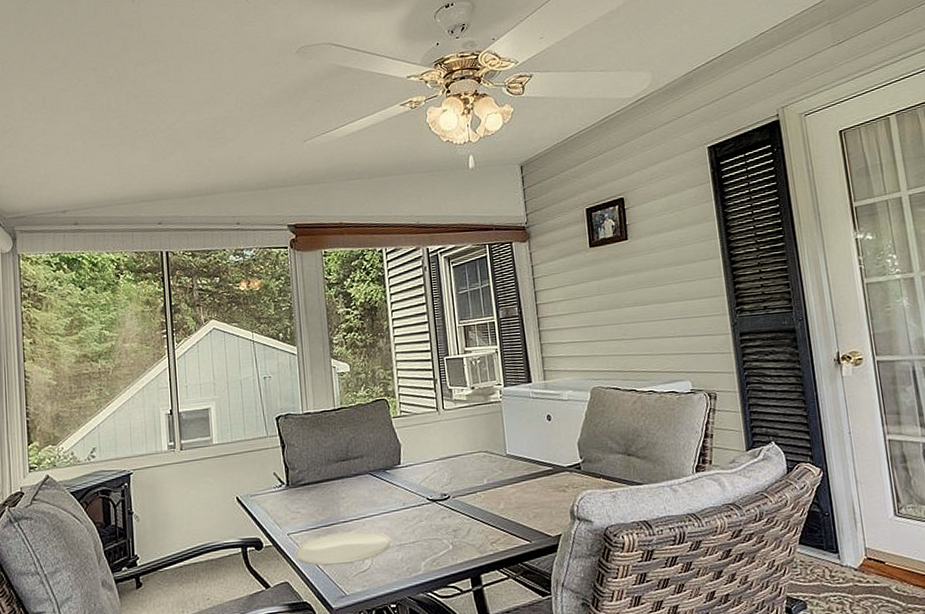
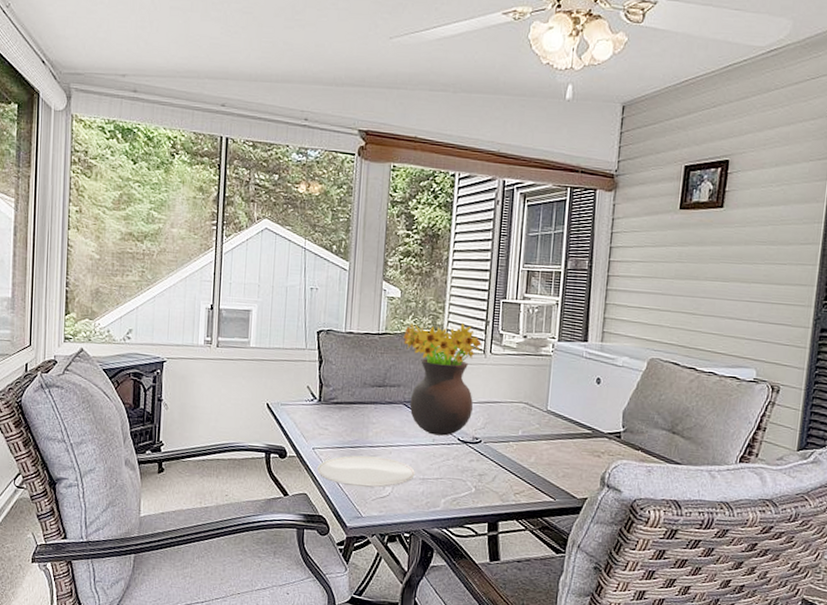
flower arrangement: none [358,385,436,499] -> present [403,322,482,436]

